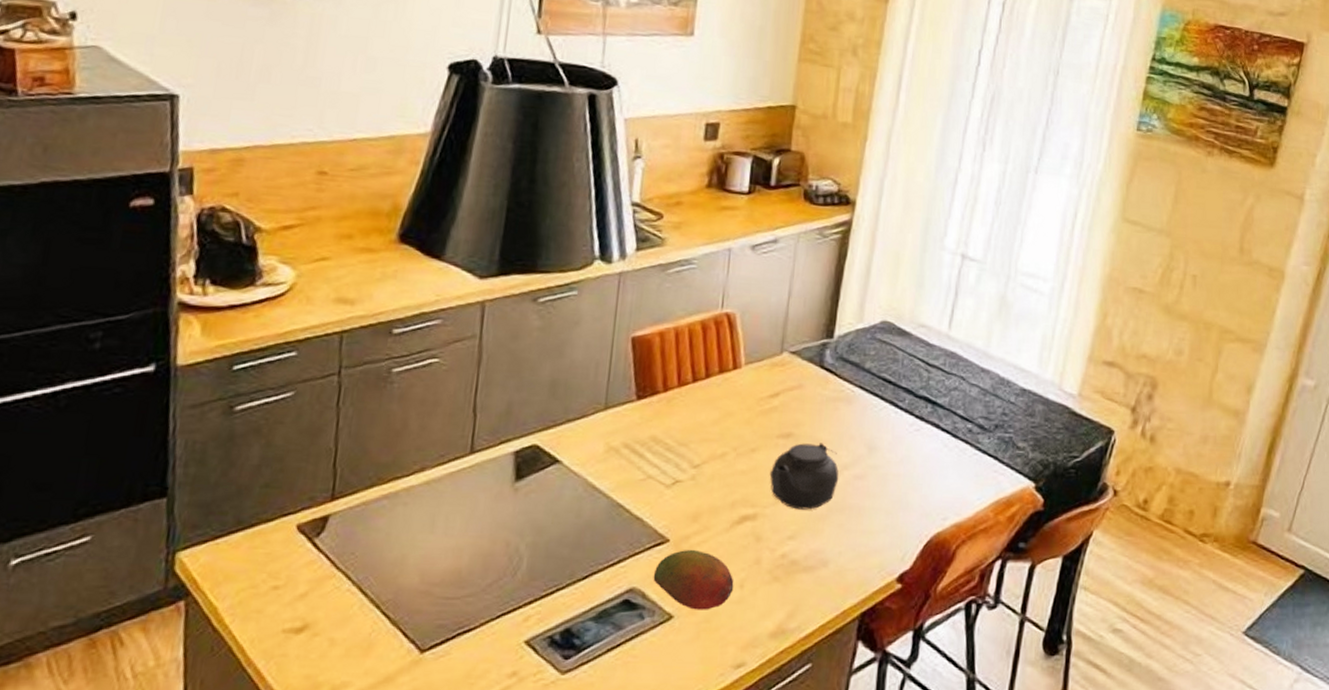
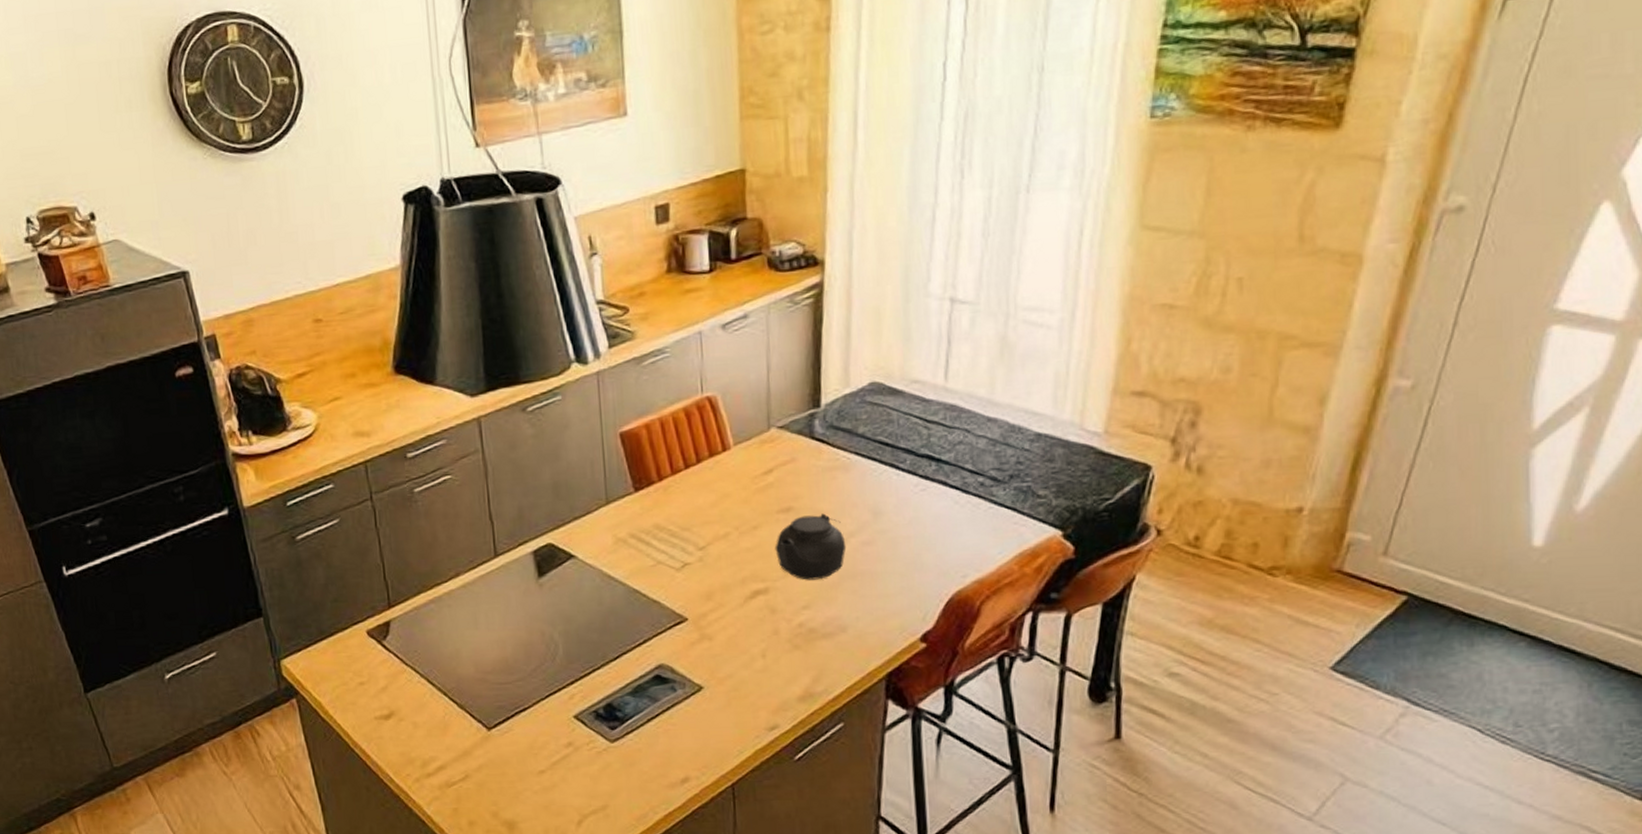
fruit: present [653,550,734,610] -> none [678,626,756,680]

